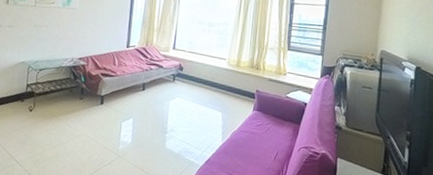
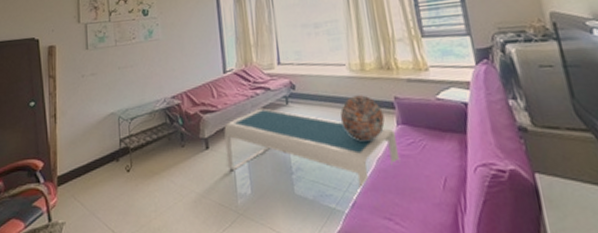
coffee table: none [116,80,250,151] -> present [224,108,401,190]
decorative sphere: none [212,84,246,119] -> present [340,95,385,141]

